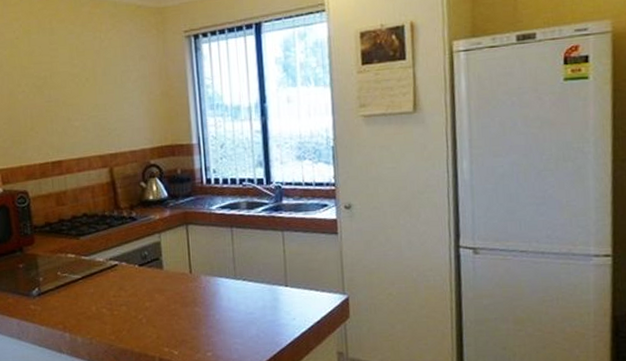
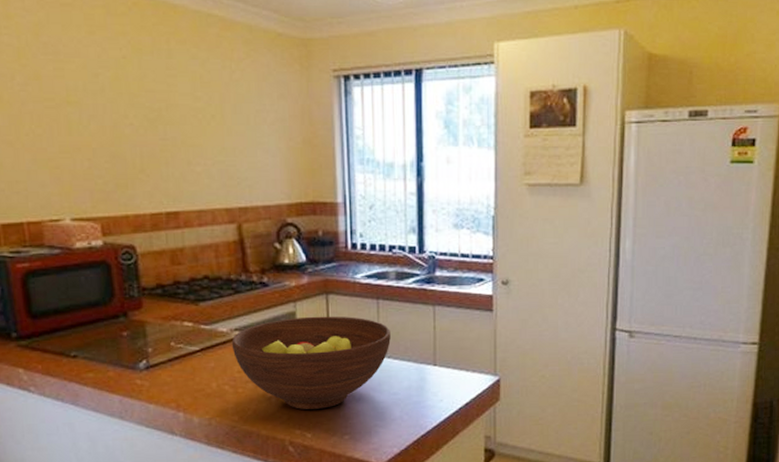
fruit bowl: none [107,244,245,329] -> present [231,316,391,409]

